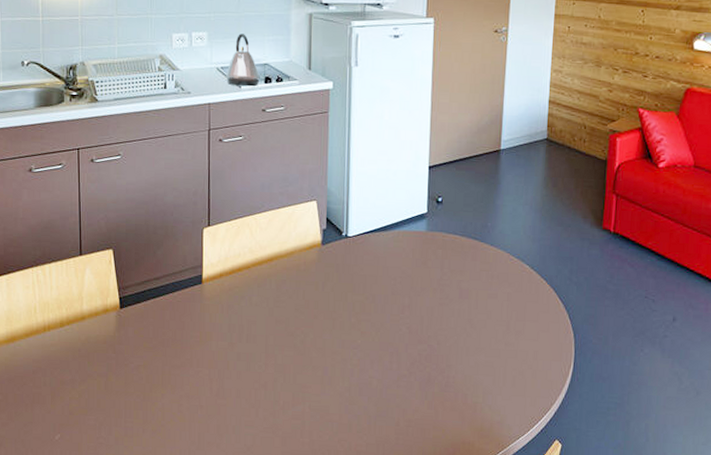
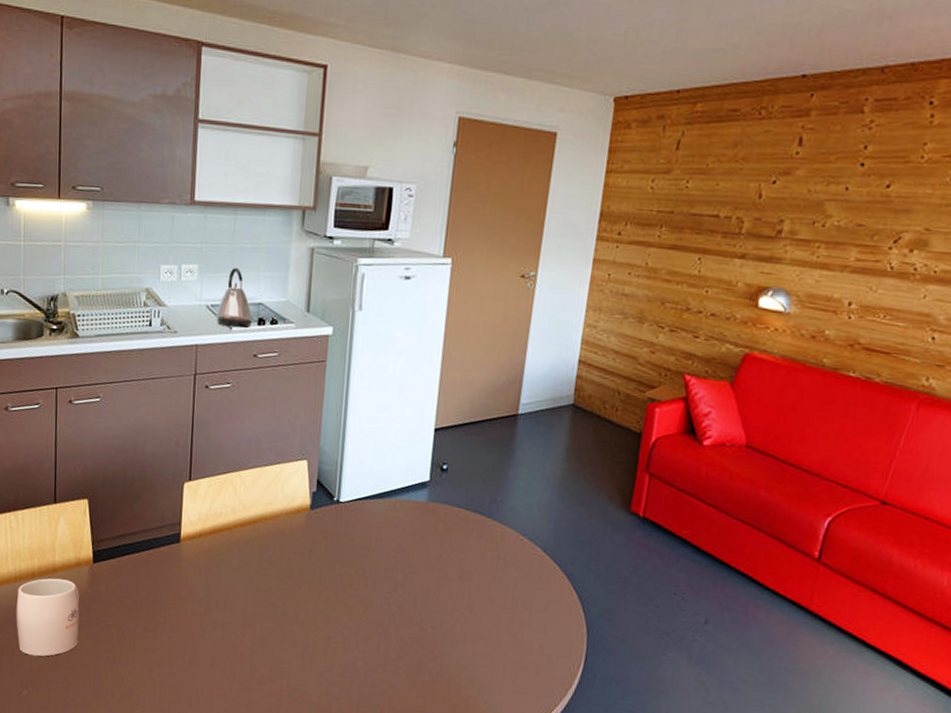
mug: none [46,325,108,402] -> present [16,578,80,657]

